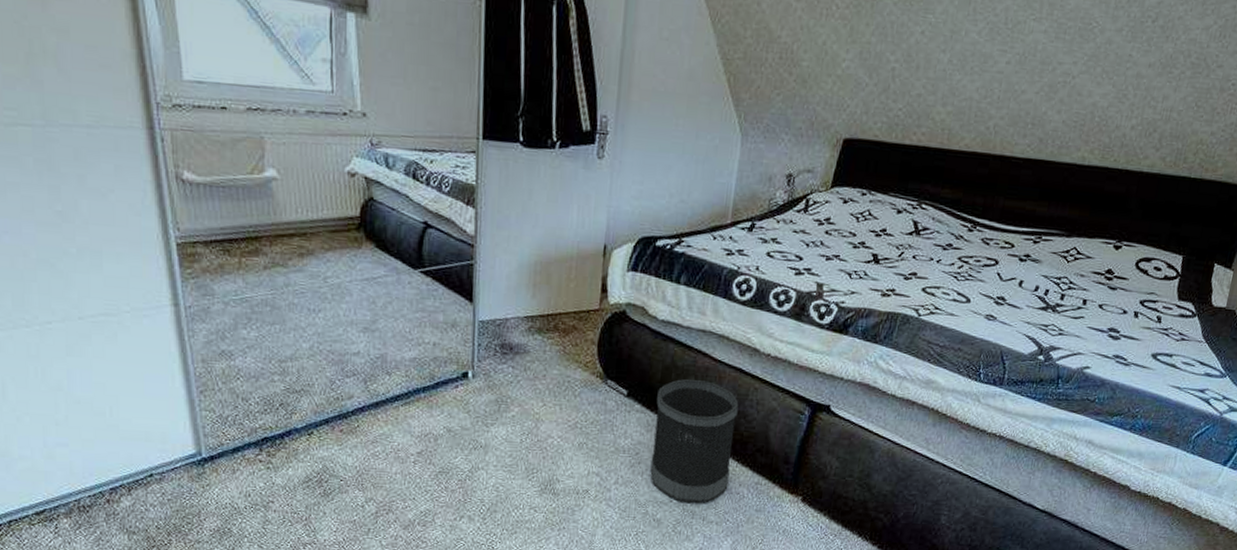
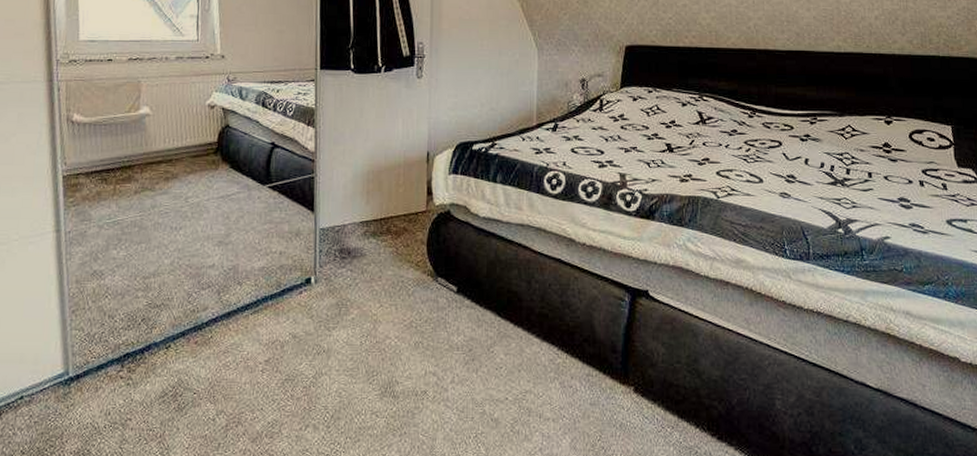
wastebasket: present [650,379,739,503] -> none [484,273,562,399]

